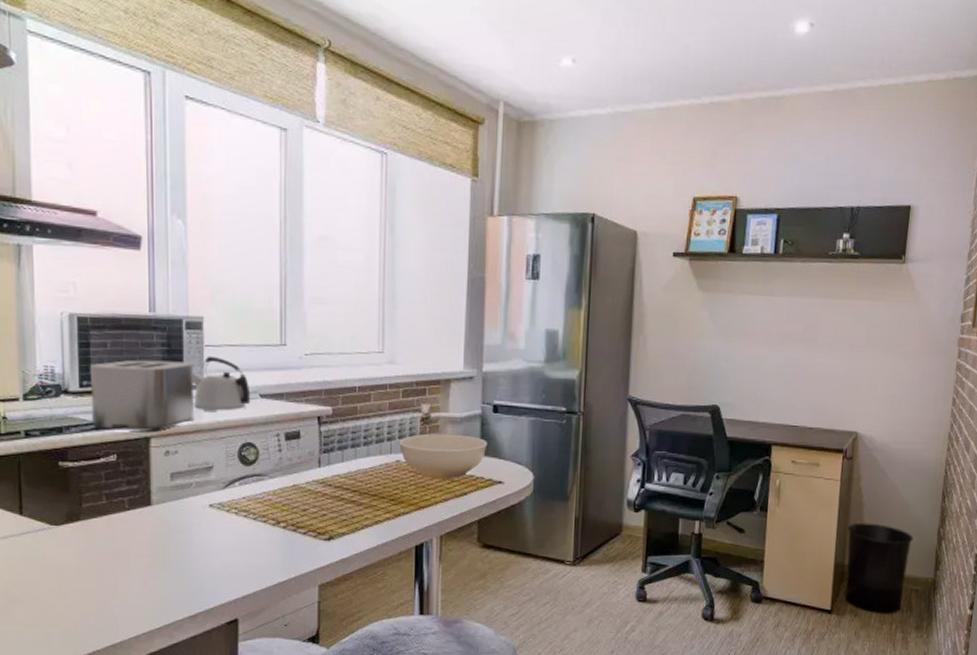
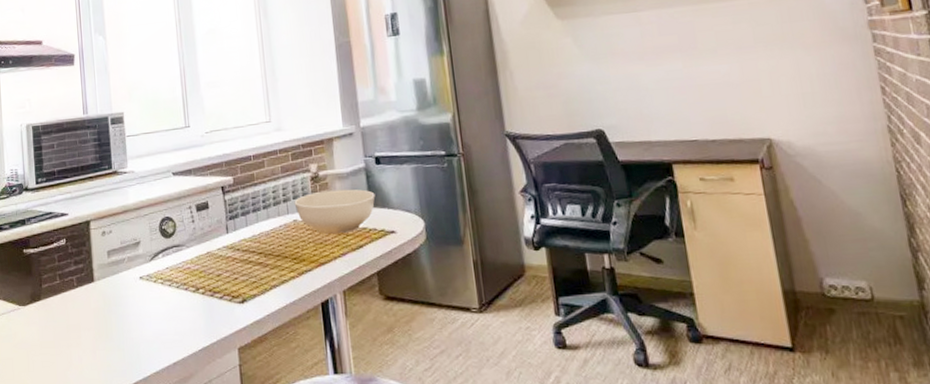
toaster: present [91,360,194,432] -> none [43,152,122,219]
kettle: present [192,355,251,412] -> none [118,144,166,194]
waste bin: present [845,522,914,614] -> none [787,239,886,349]

